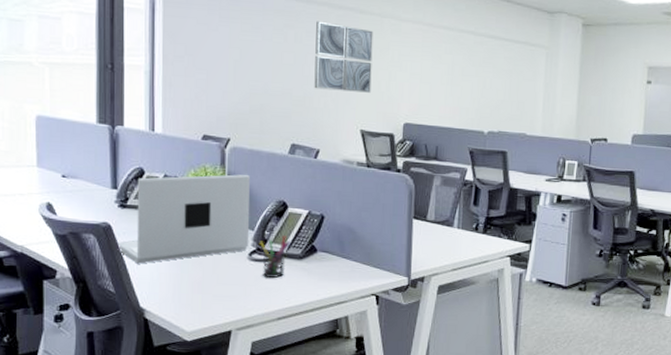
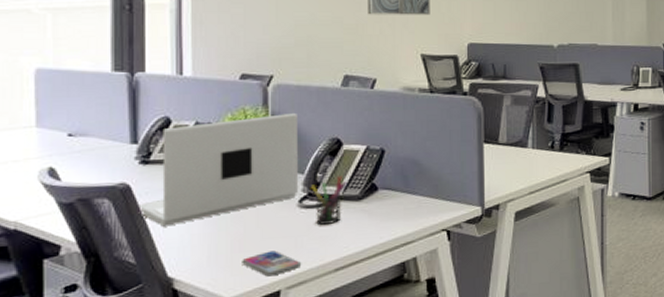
smartphone: none [200,295,250,318] -> present [242,250,302,277]

